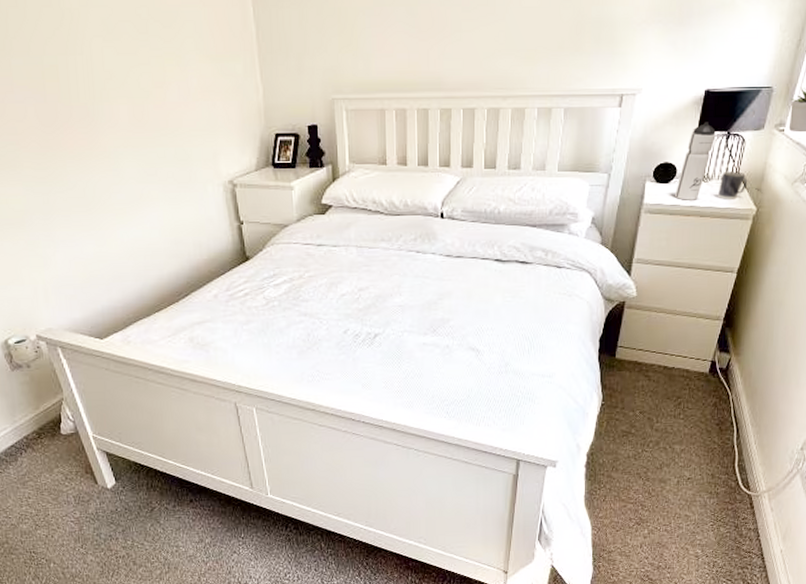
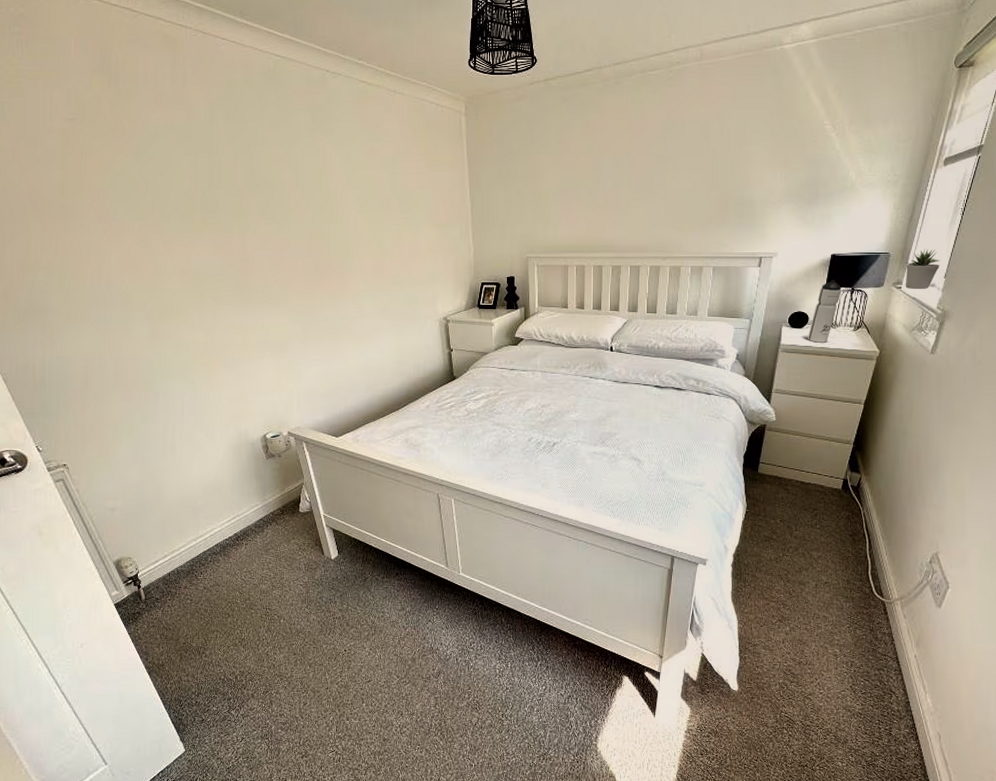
mug: present [717,171,748,200] -> none [844,320,871,343]

